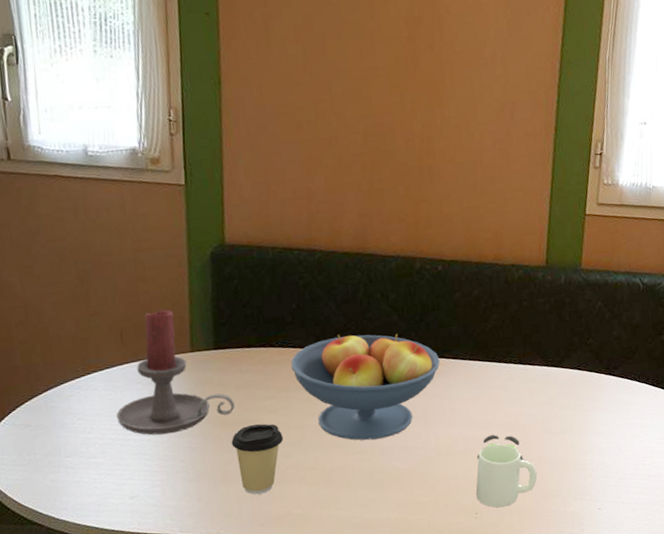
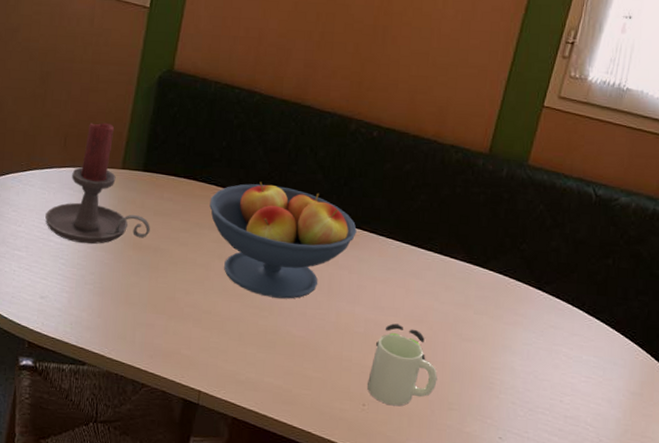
coffee cup: present [231,423,283,495] -> none [139,253,188,326]

